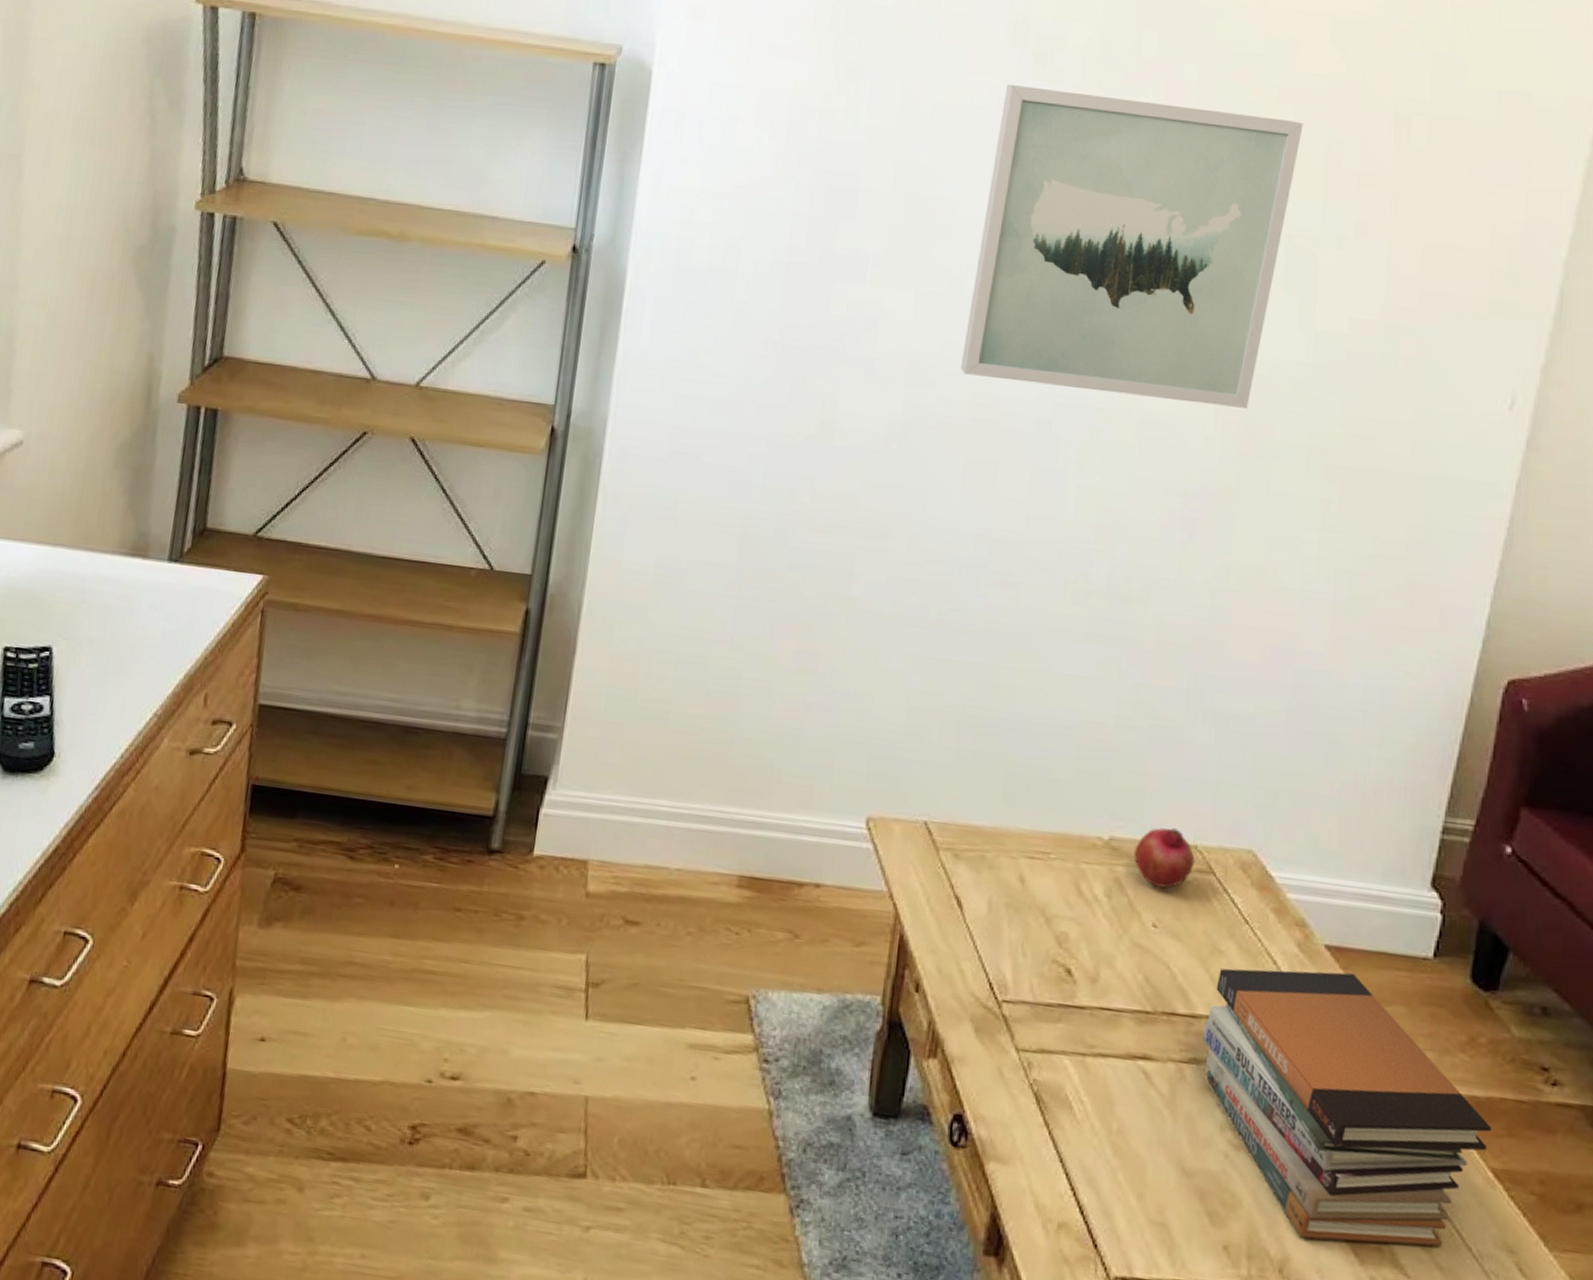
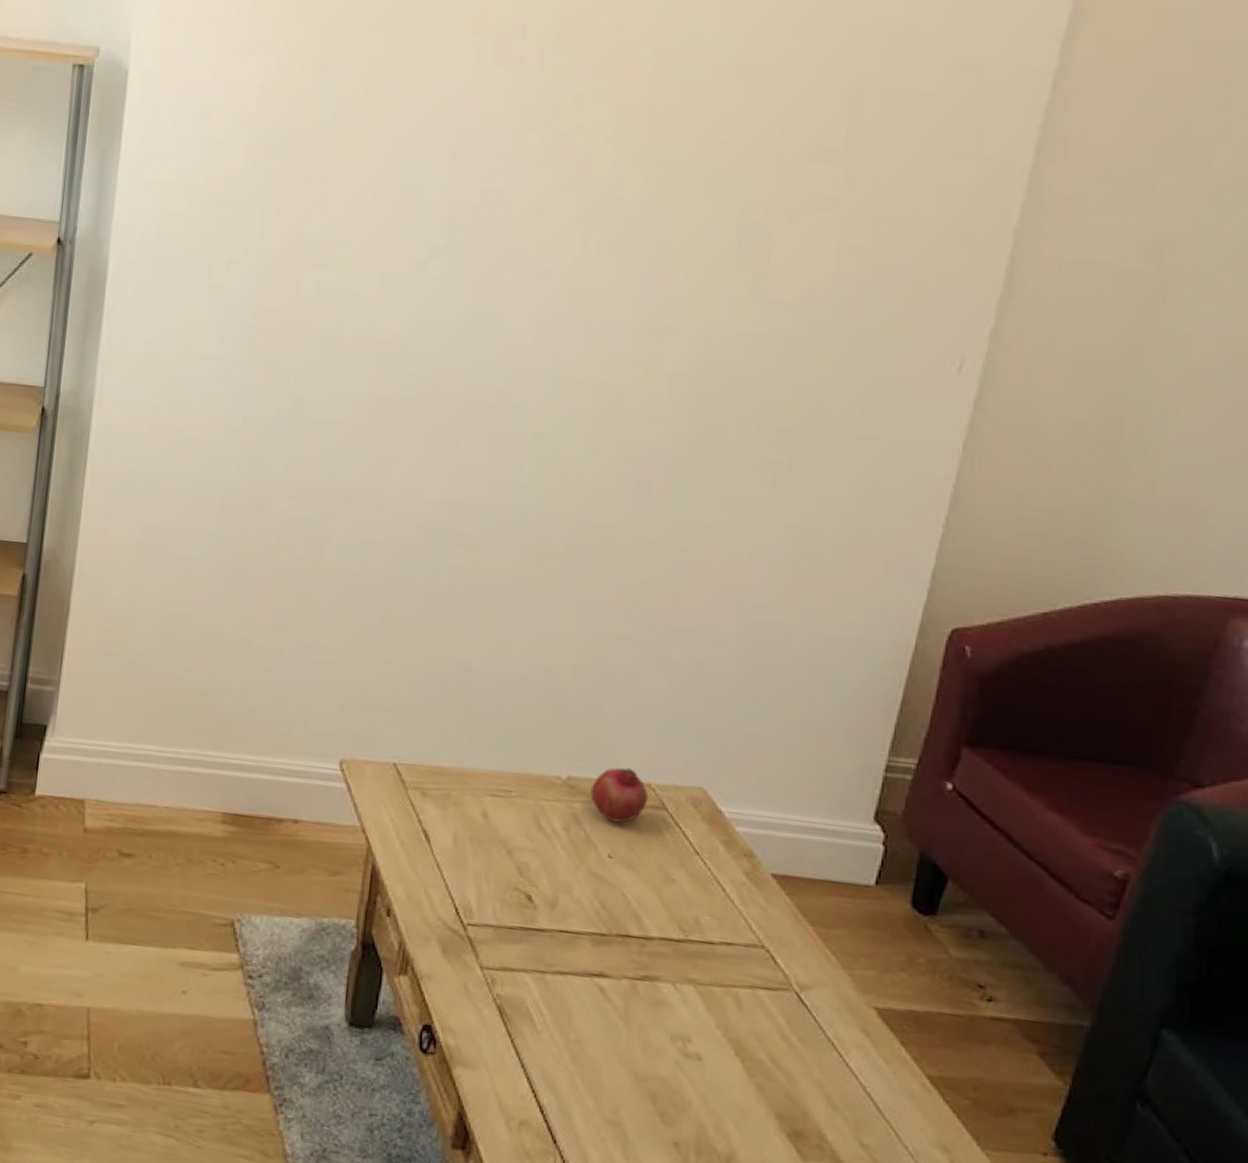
wall art: present [960,85,1304,408] -> none [424,73,758,377]
book stack: present [1202,968,1492,1247] -> none [654,895,929,1145]

